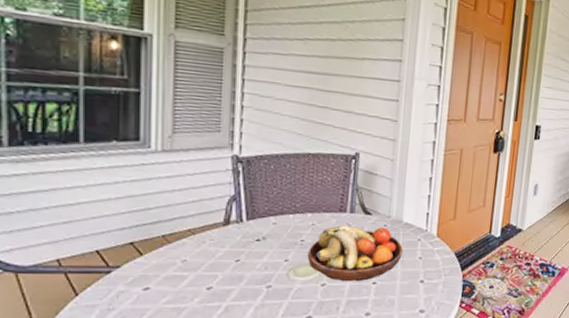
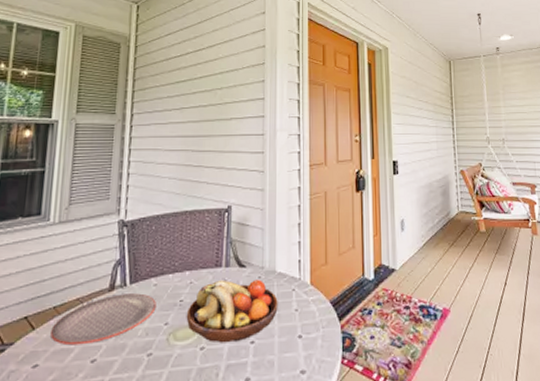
plate: none [161,229,276,273] -> present [50,293,156,346]

